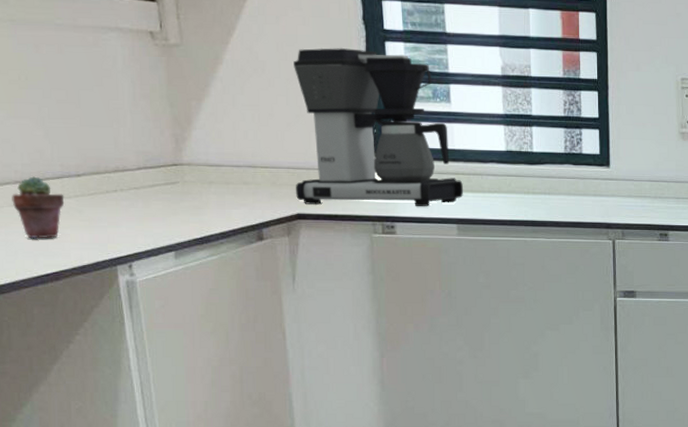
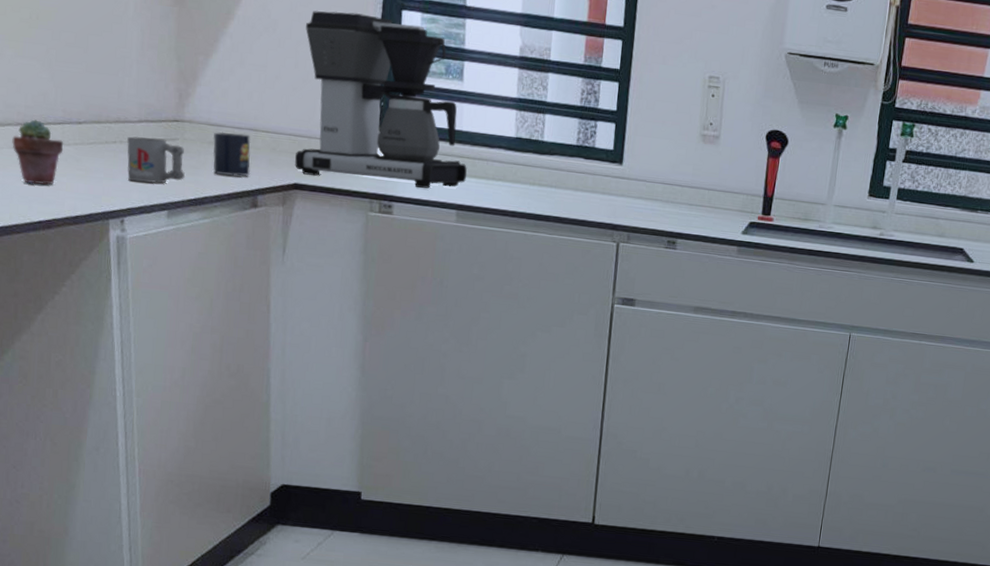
mug: none [128,183,188,227] -> present [127,136,185,183]
mug: none [212,171,254,213] -> present [212,131,251,177]

